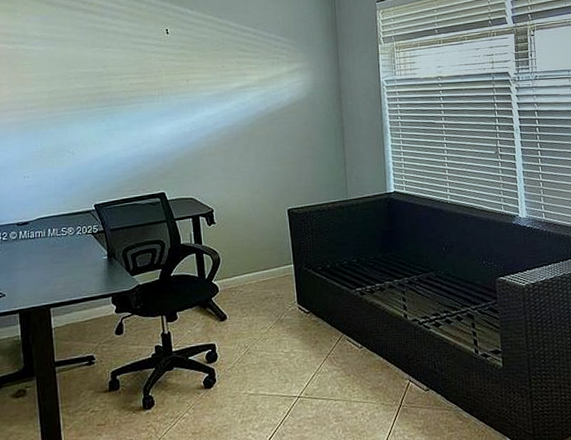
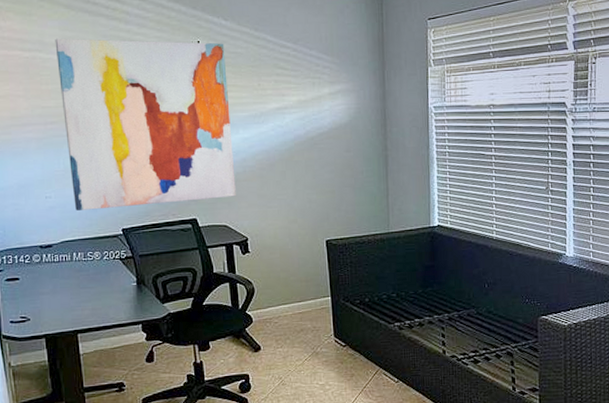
wall art: none [37,30,202,189] -> present [55,38,236,210]

